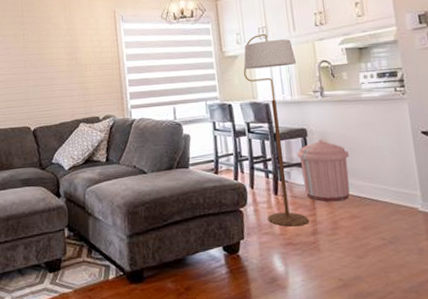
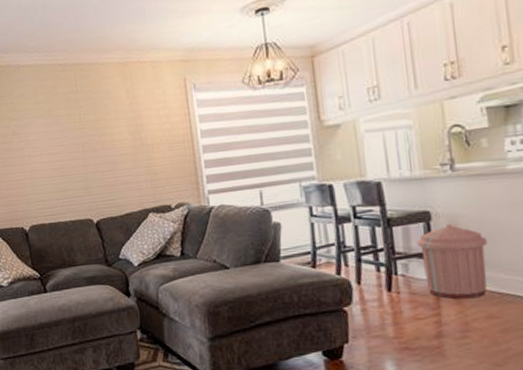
floor lamp: present [243,34,309,227] -> none [348,95,432,329]

